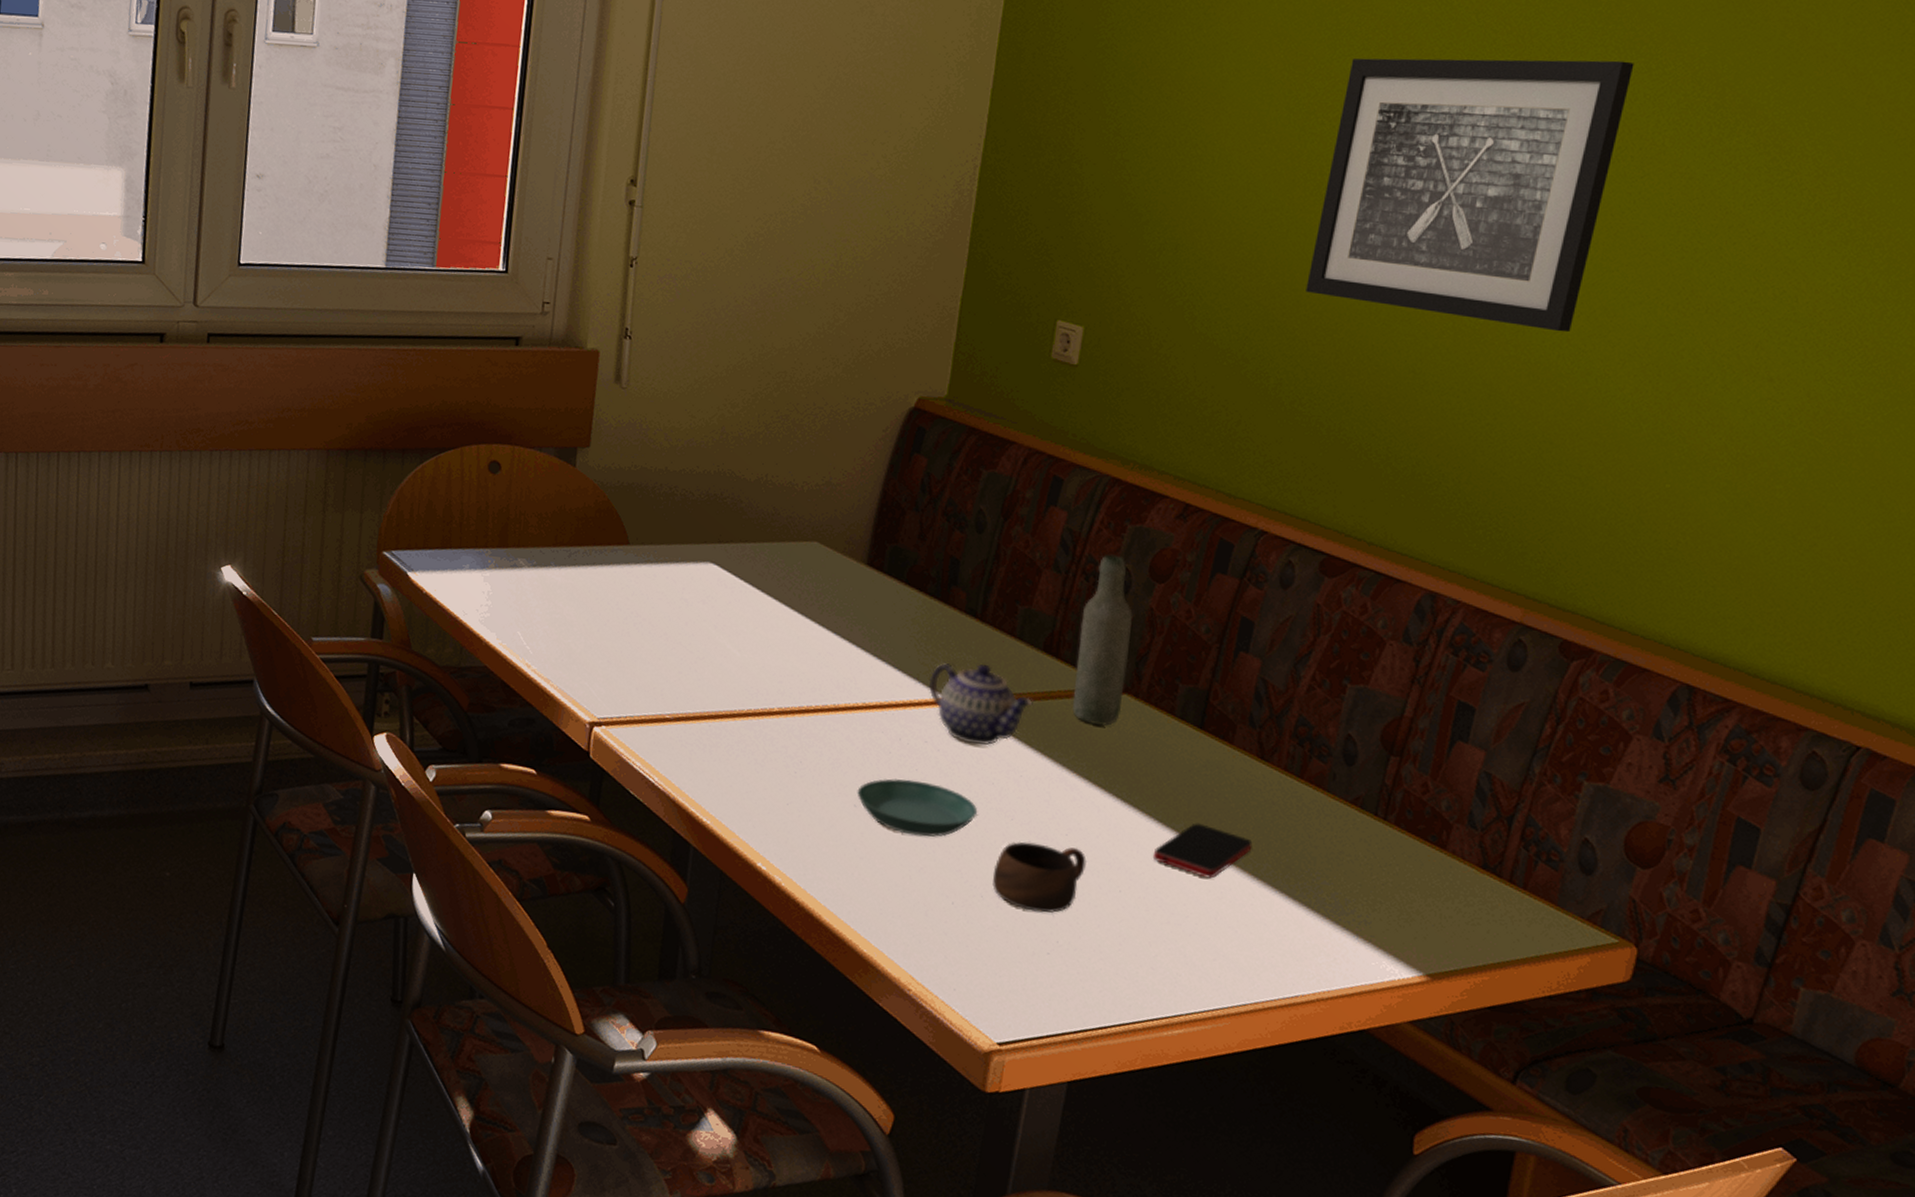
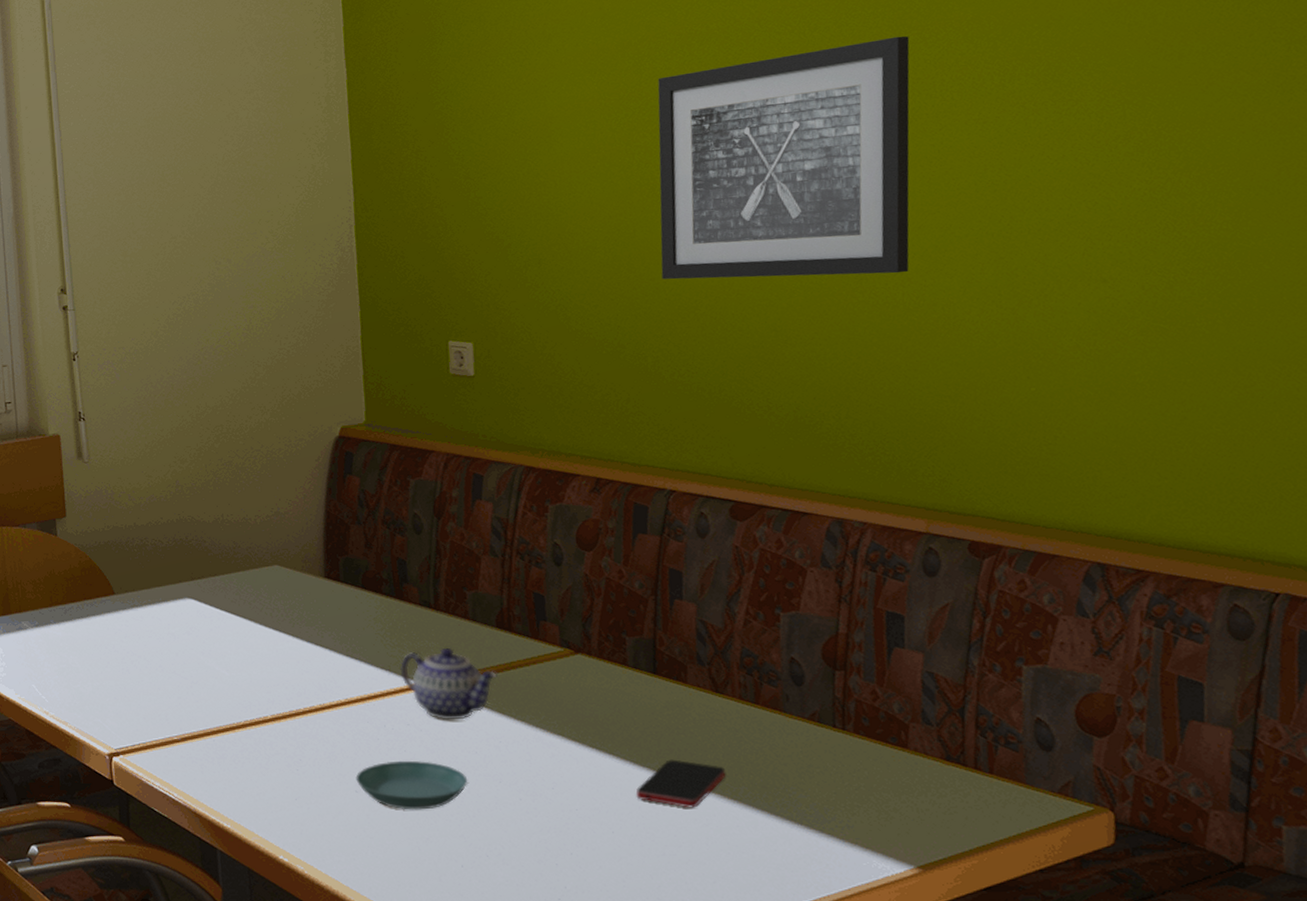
cup: present [992,841,1087,913] -> none [492,798,577,863]
bottle: present [1072,554,1133,726] -> none [524,533,579,685]

